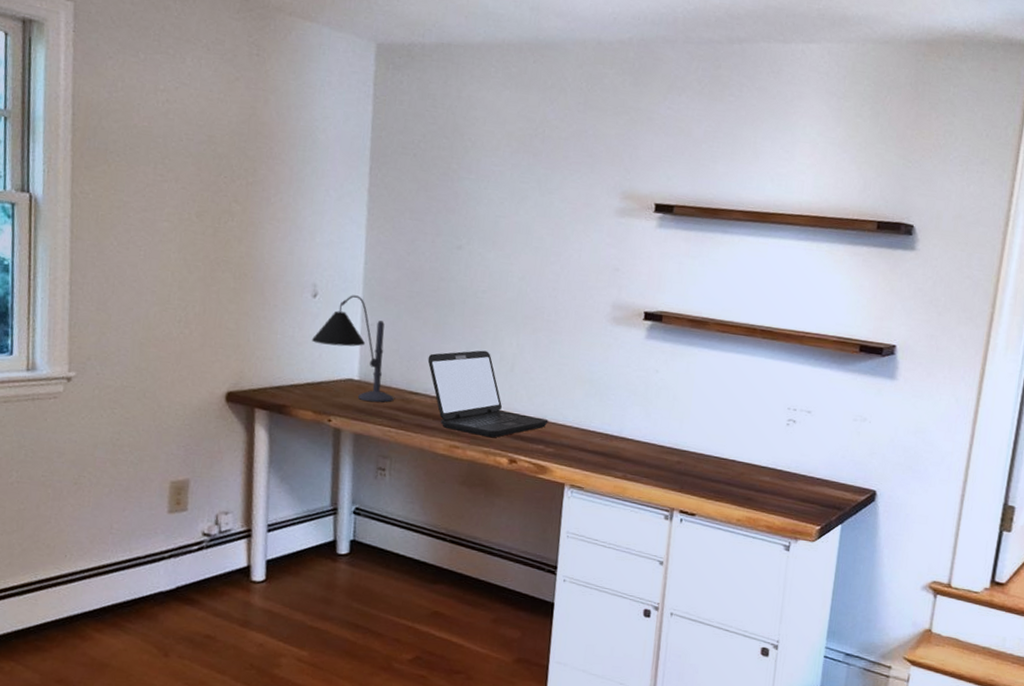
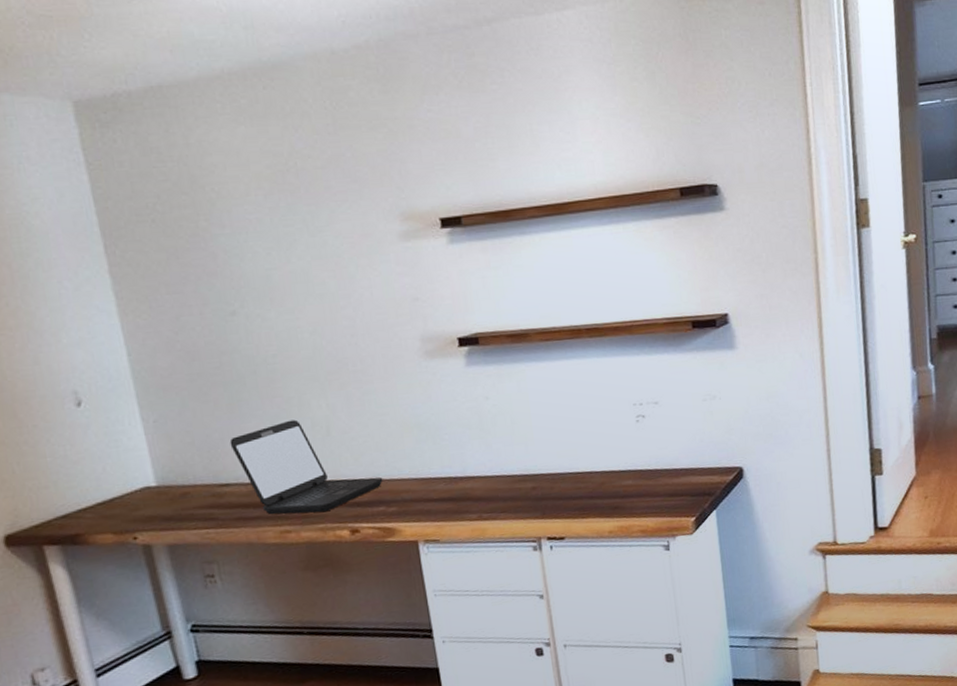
desk lamp: present [312,295,394,403] -> none [89,392,204,507]

